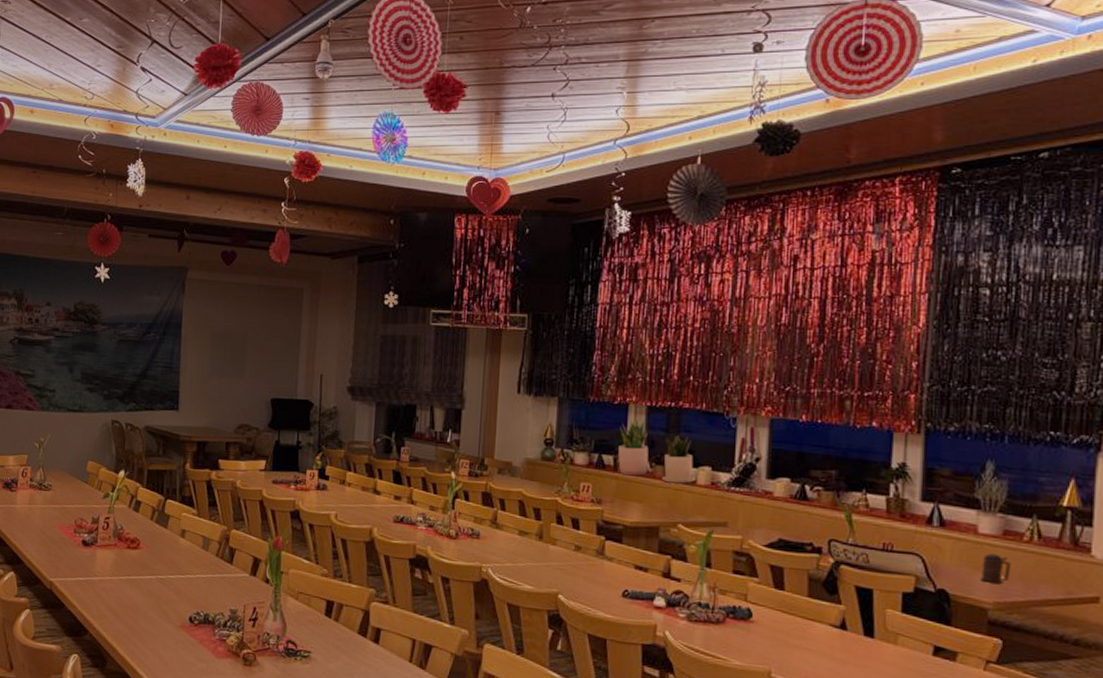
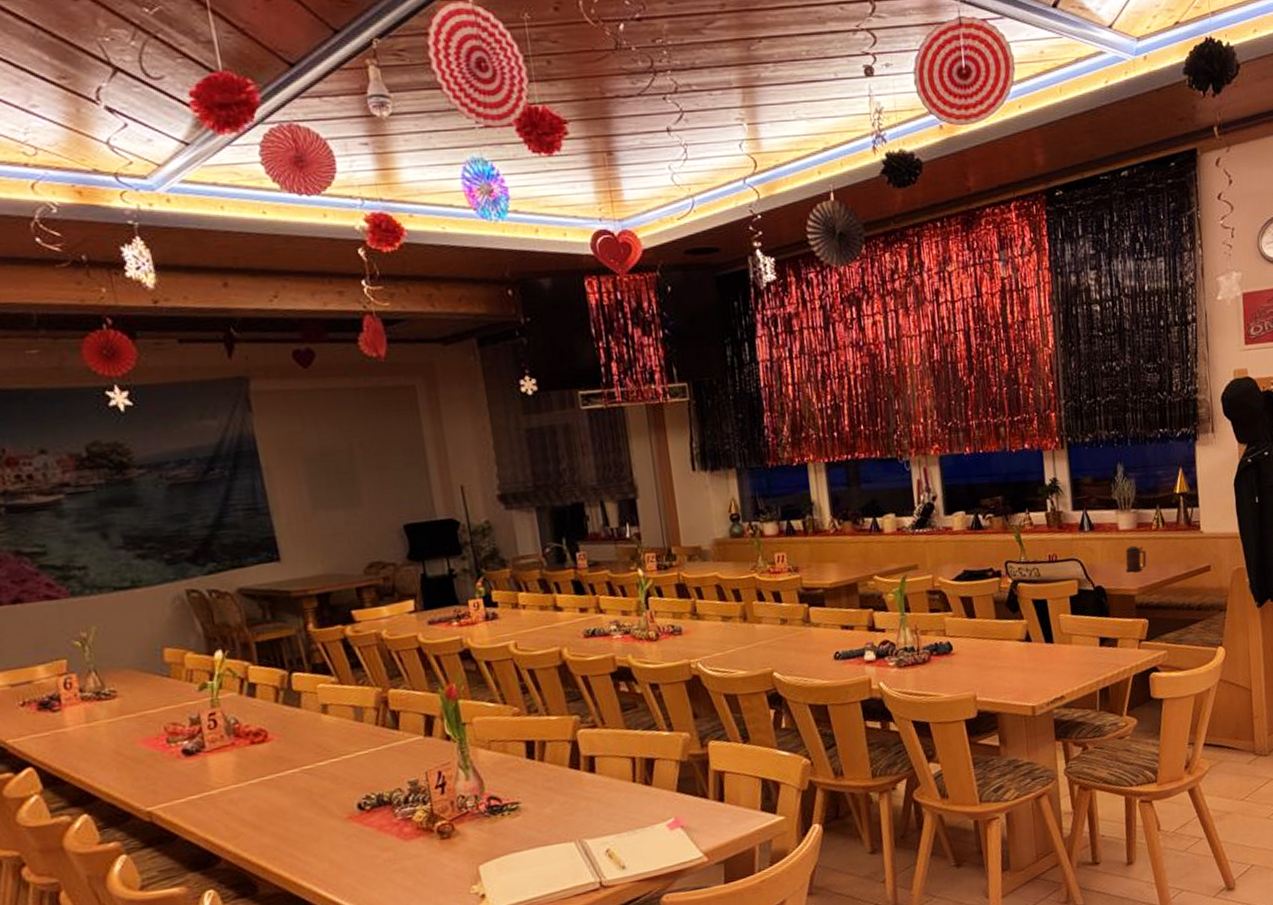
planter: present [618,419,649,476] -> none [803,477,837,538]
planter: present [662,435,696,484] -> none [848,487,883,537]

